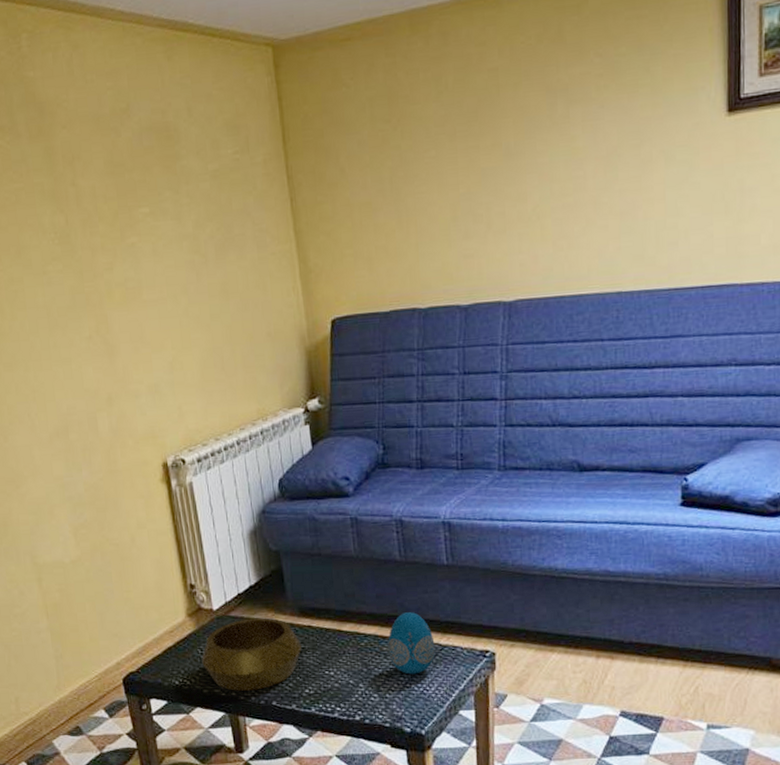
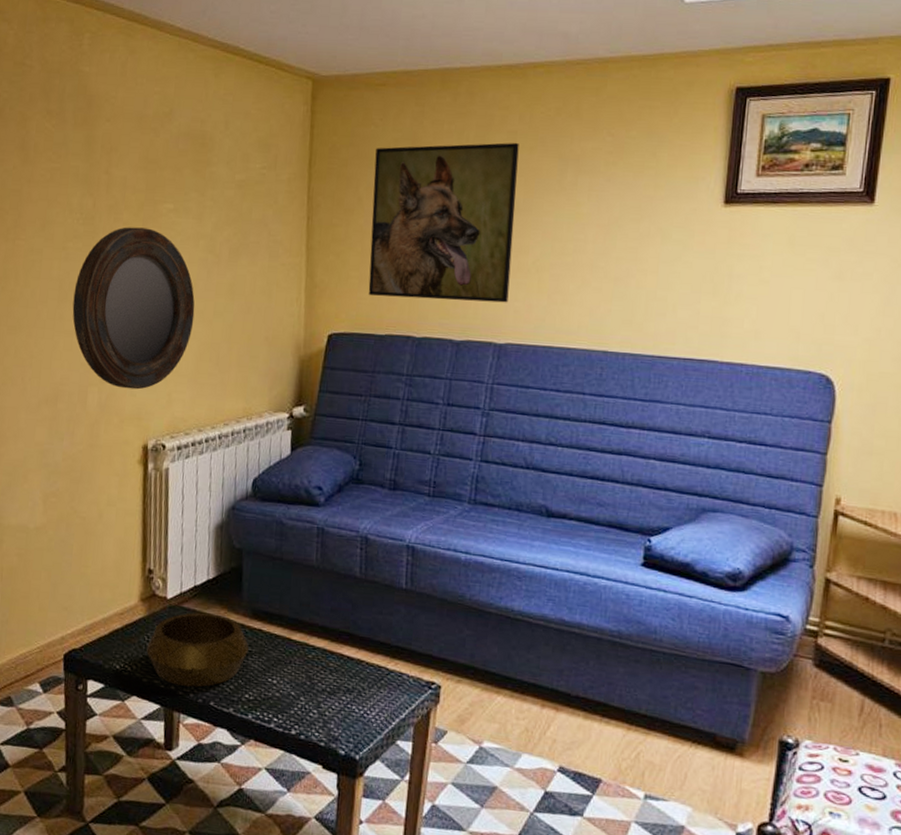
home mirror: none [63,237,192,409] -> present [72,227,195,390]
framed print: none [351,80,512,273] -> present [368,142,519,303]
decorative egg: present [388,612,436,675] -> none [334,631,382,696]

